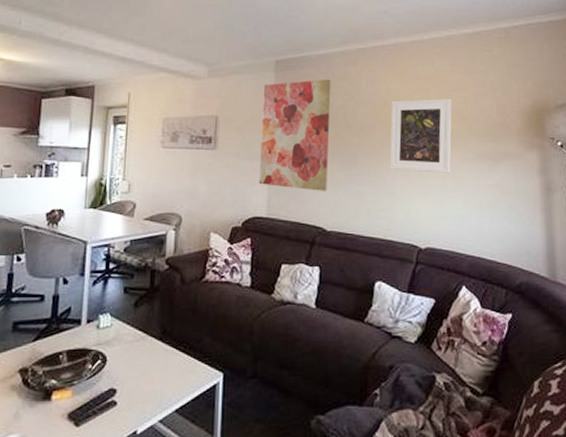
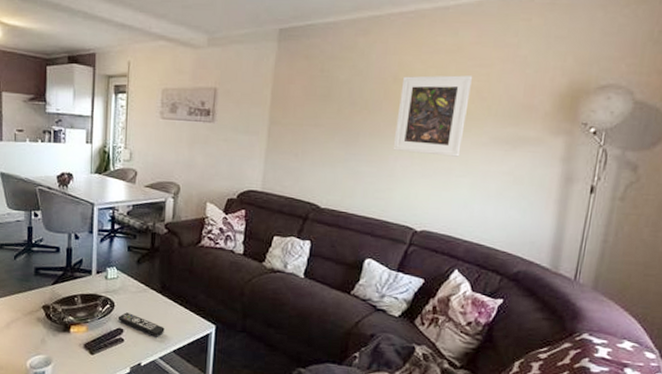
remote control: none [110,368,165,395] -> present [117,312,165,337]
wall art: present [259,79,331,191] -> none [255,50,338,169]

